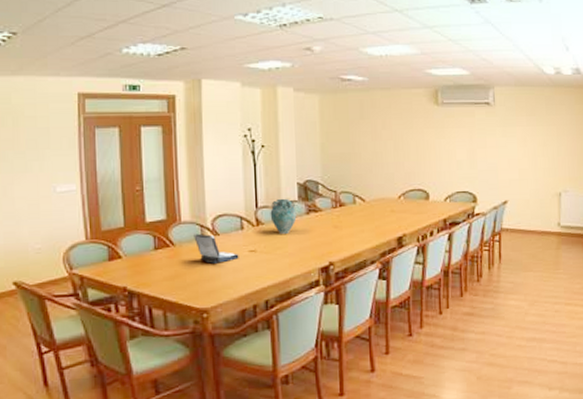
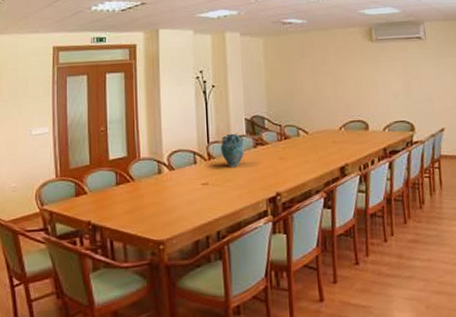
laptop: present [194,233,239,264] -> none [151,169,193,197]

